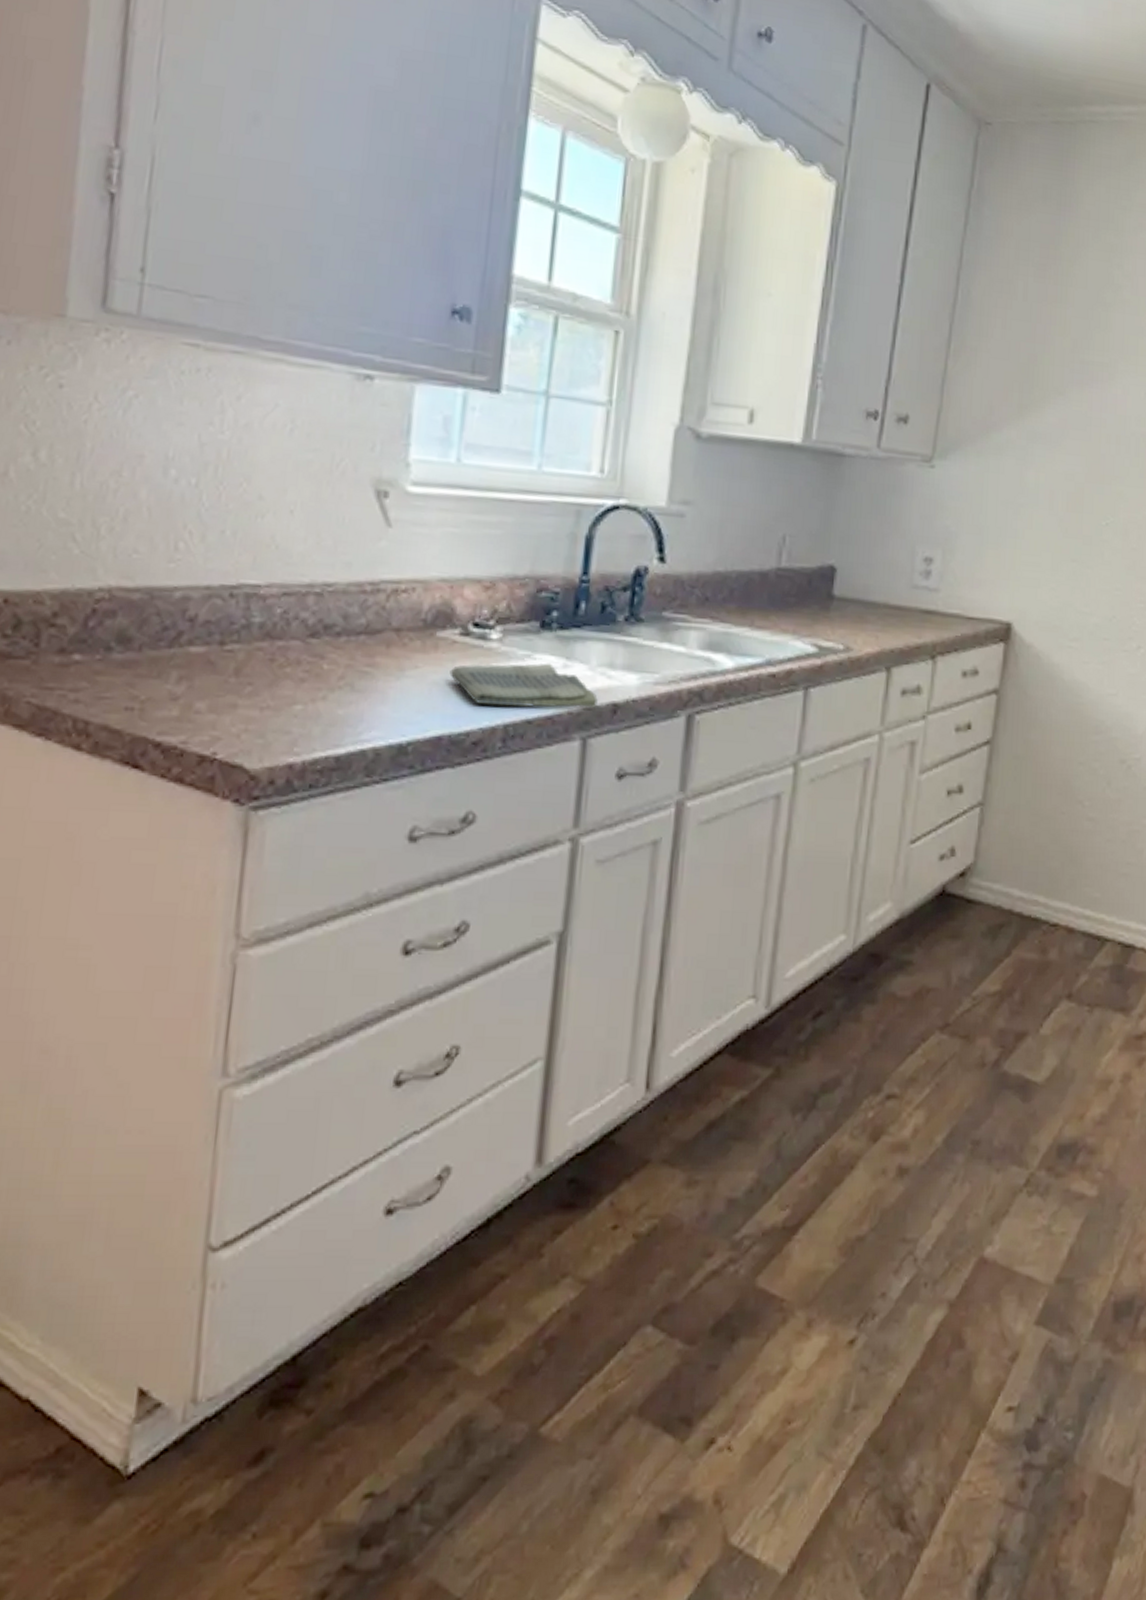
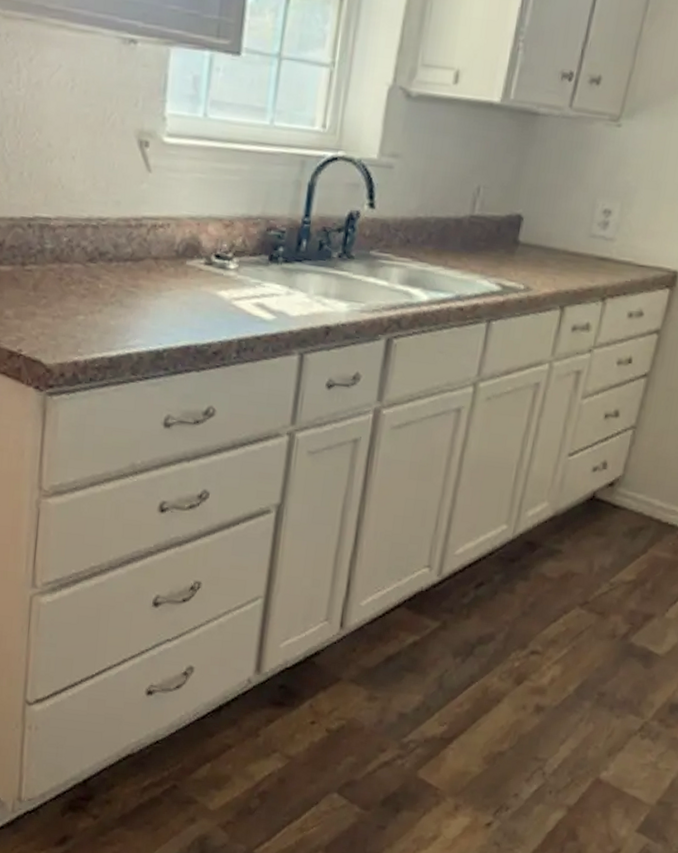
dish towel: present [449,663,598,708] -> none [196,289,314,329]

